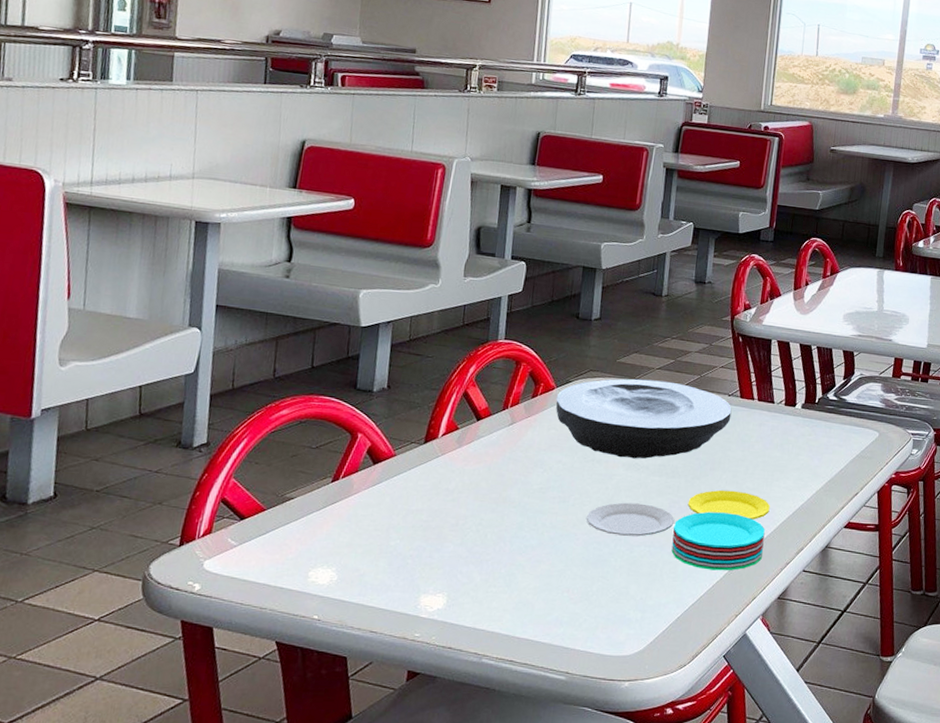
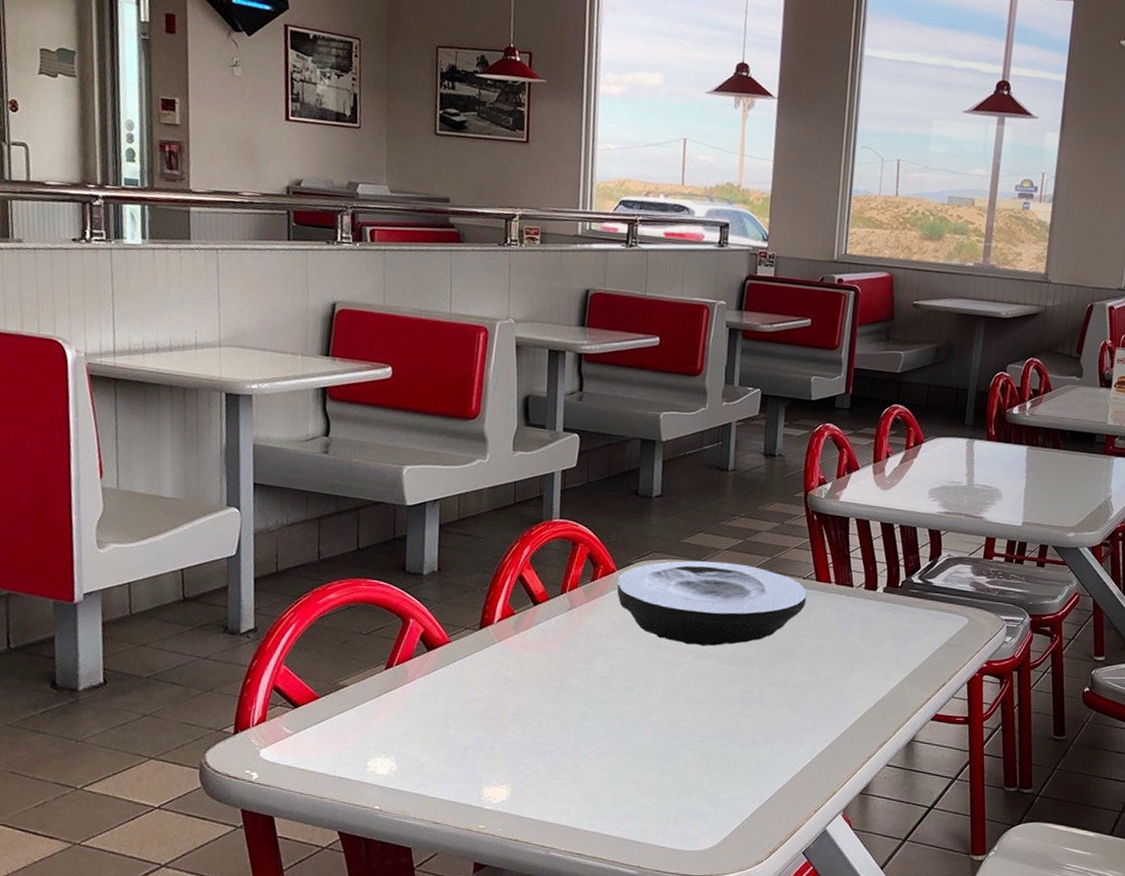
plate: present [586,490,770,571] -> none [653,679,850,765]

